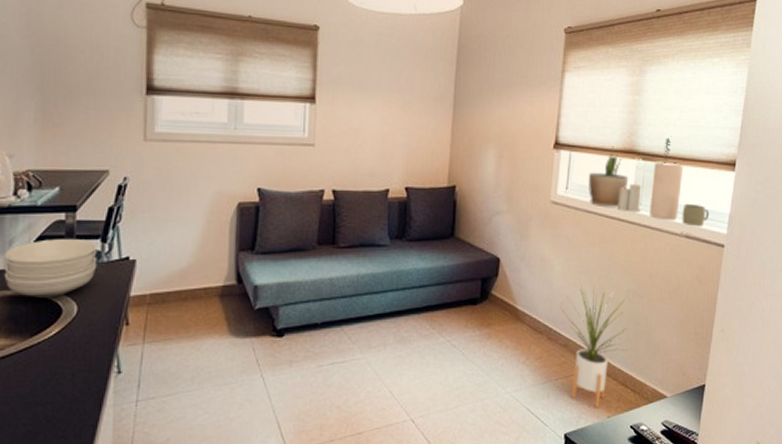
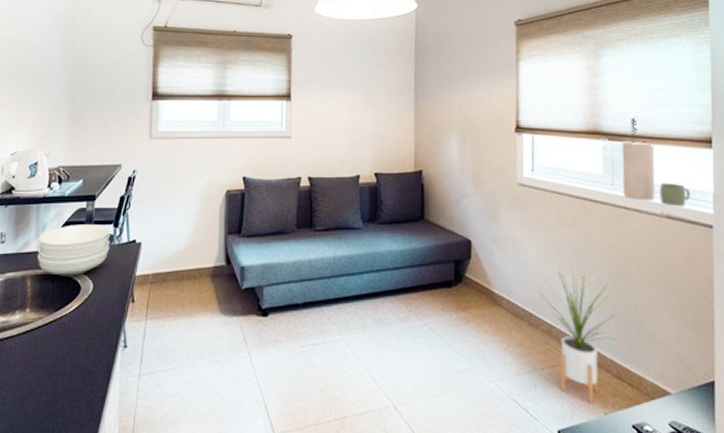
potted plant: present [588,146,629,208] -> none [554,128,597,189]
candle: present [617,182,642,213] -> none [588,162,614,193]

